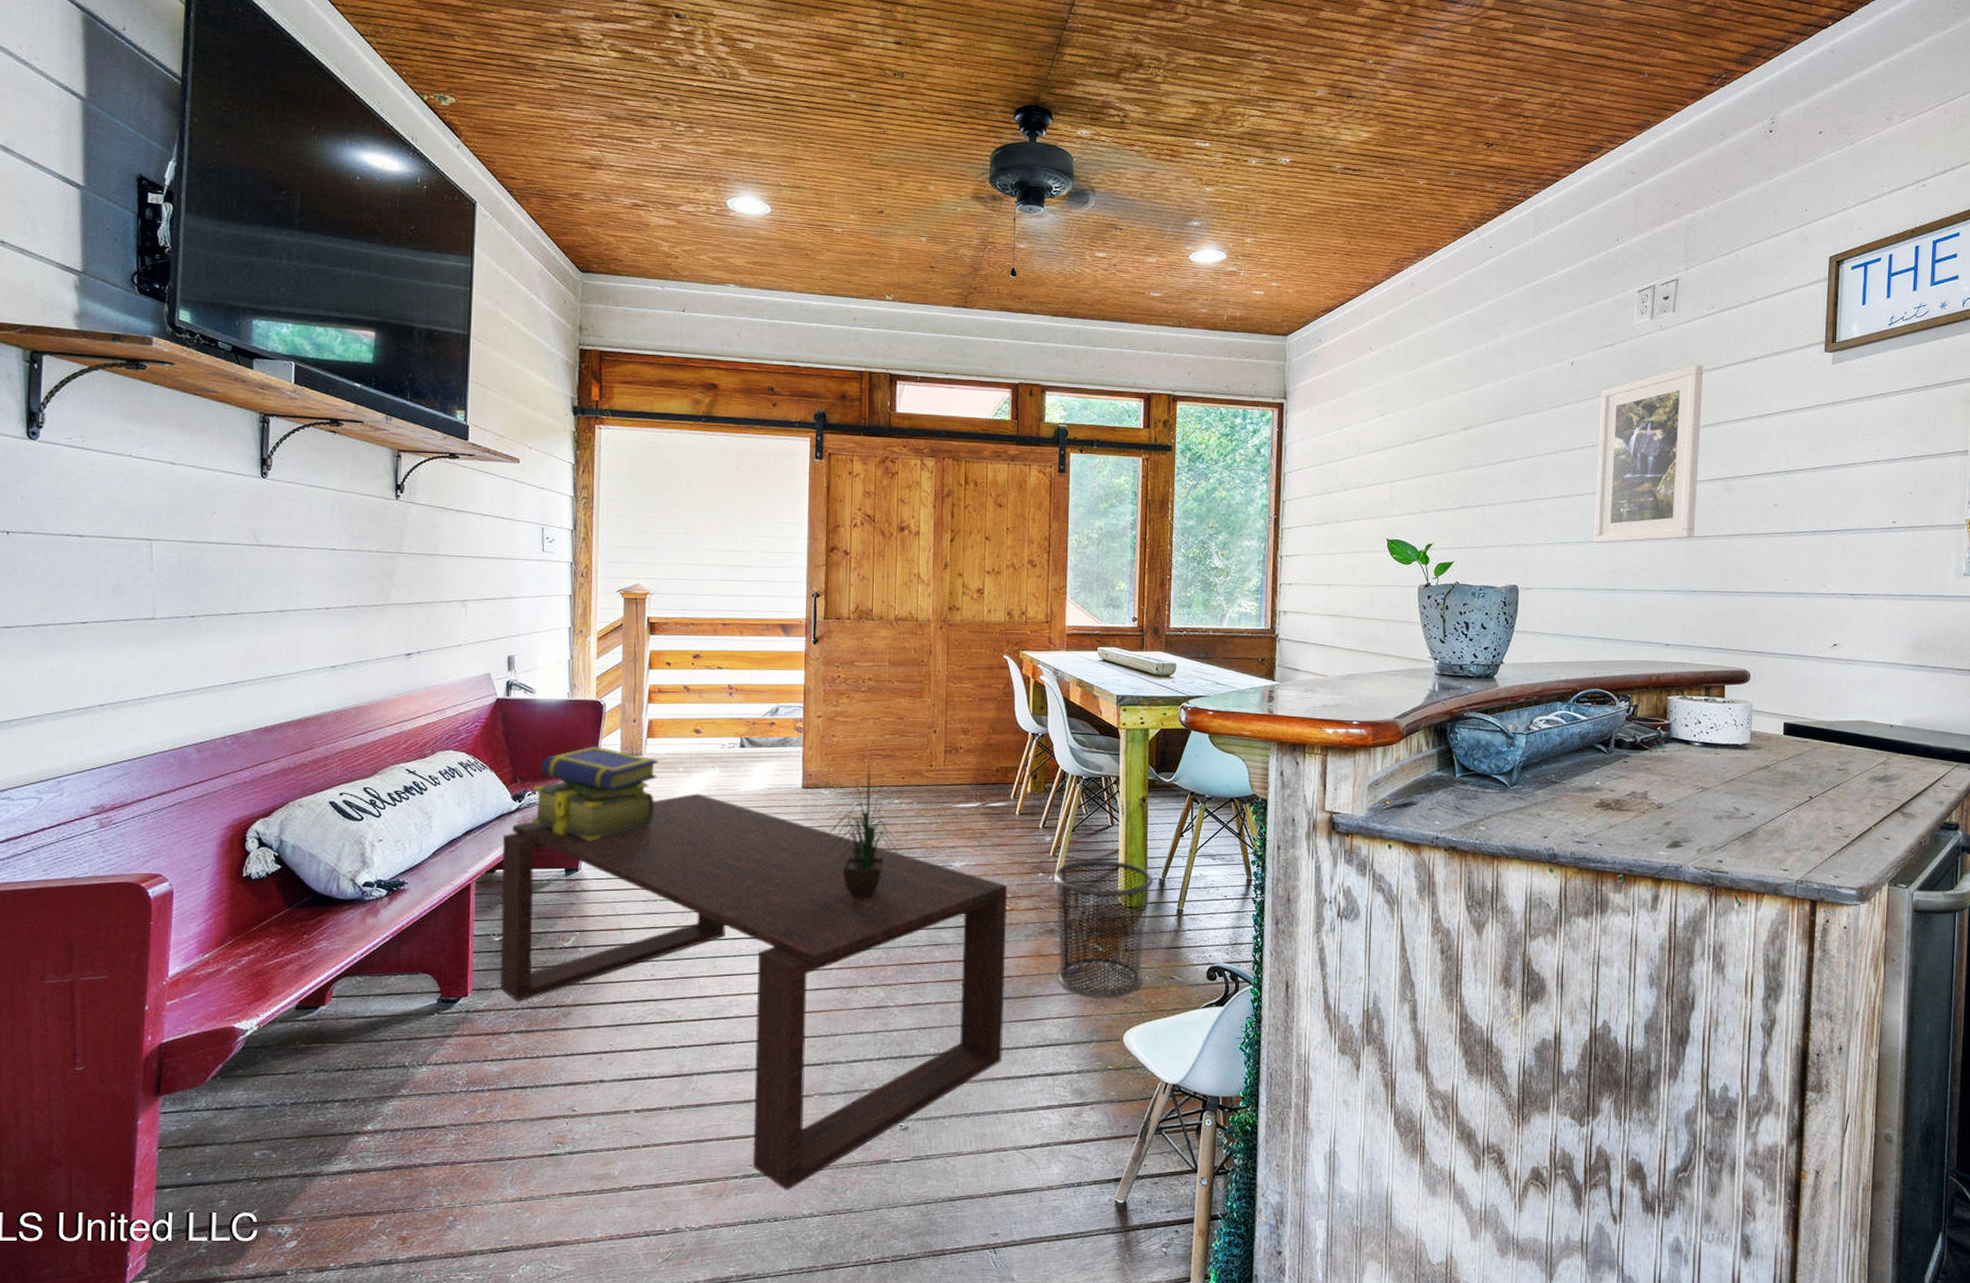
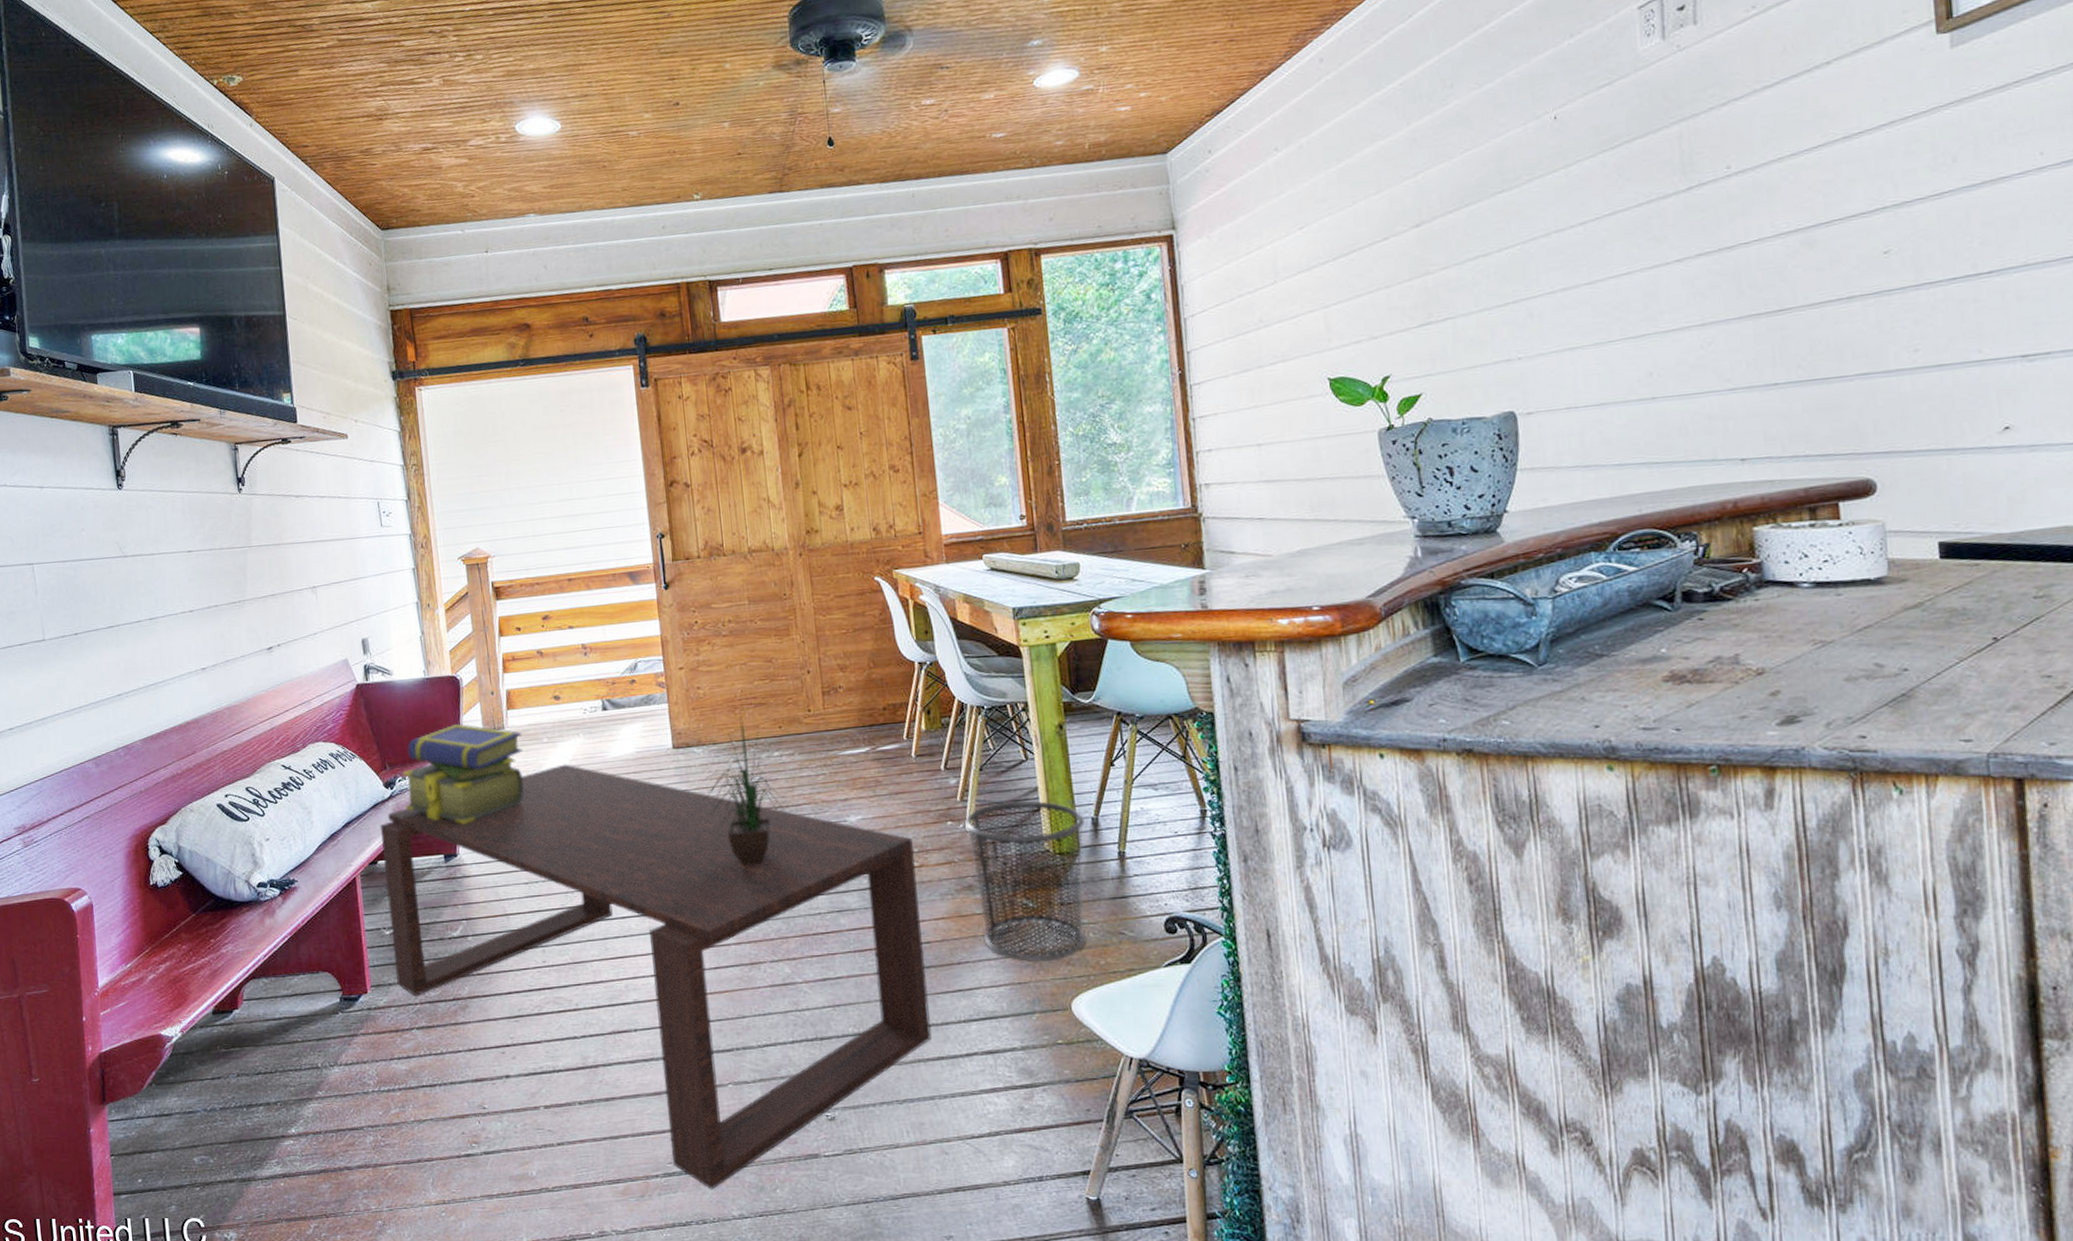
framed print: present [1593,365,1704,544] -> none [1601,86,1765,343]

